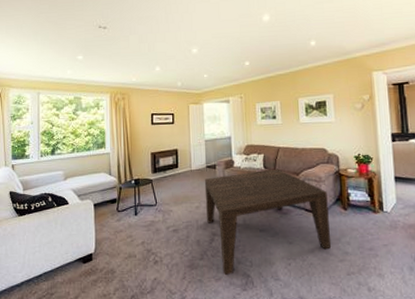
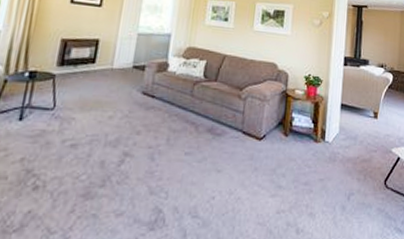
coffee table: present [204,168,331,275] -> none [120,79,270,209]

